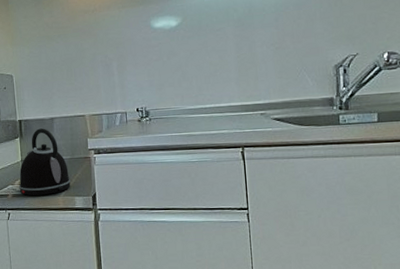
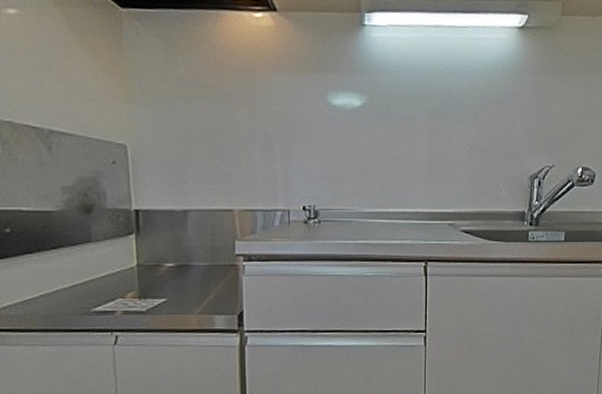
kettle: present [19,128,71,196] -> none [132,223,209,314]

